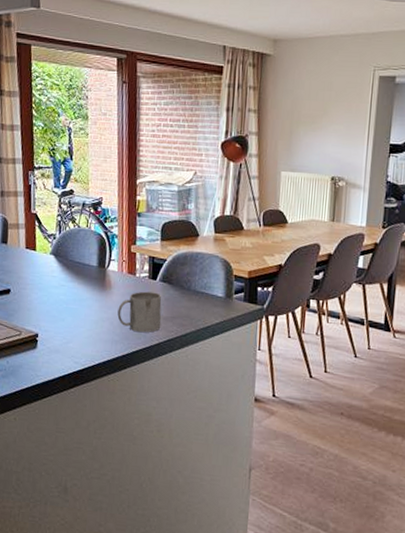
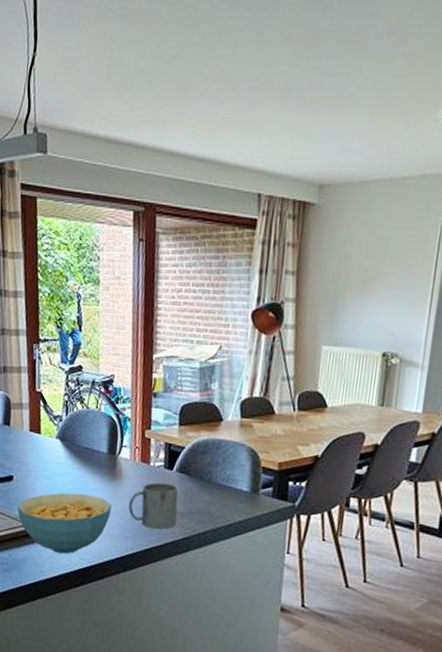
cereal bowl: none [14,303,102,359] -> present [17,492,111,554]

